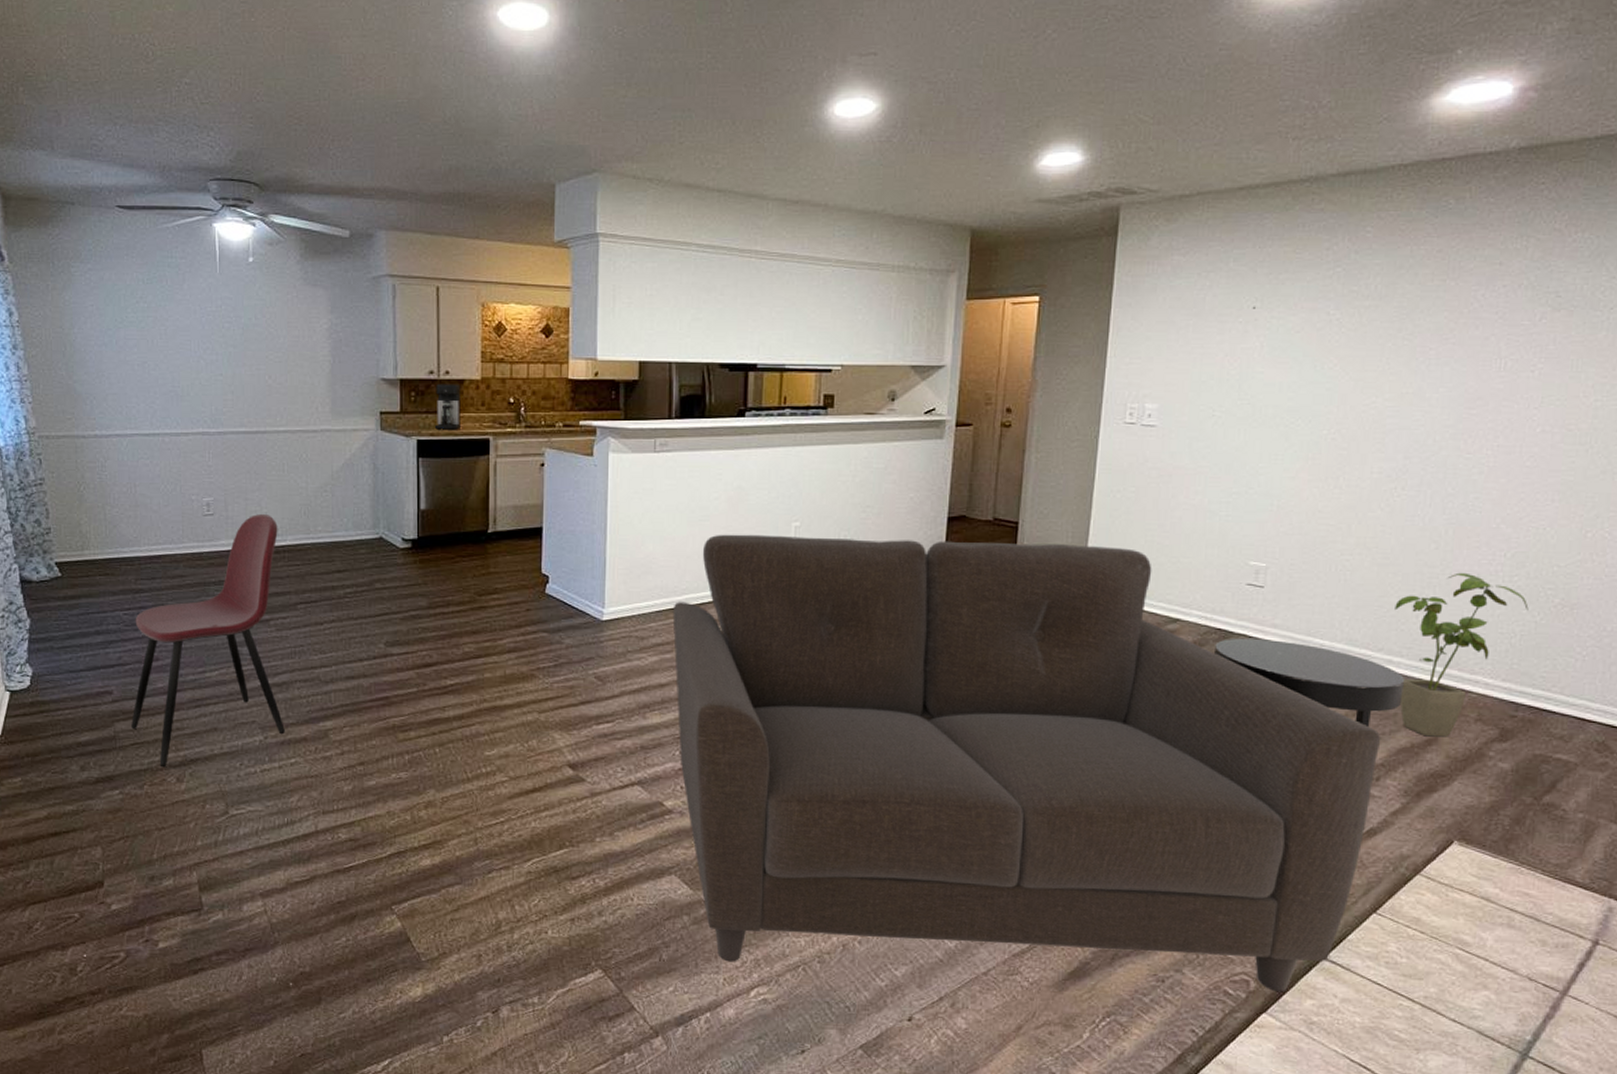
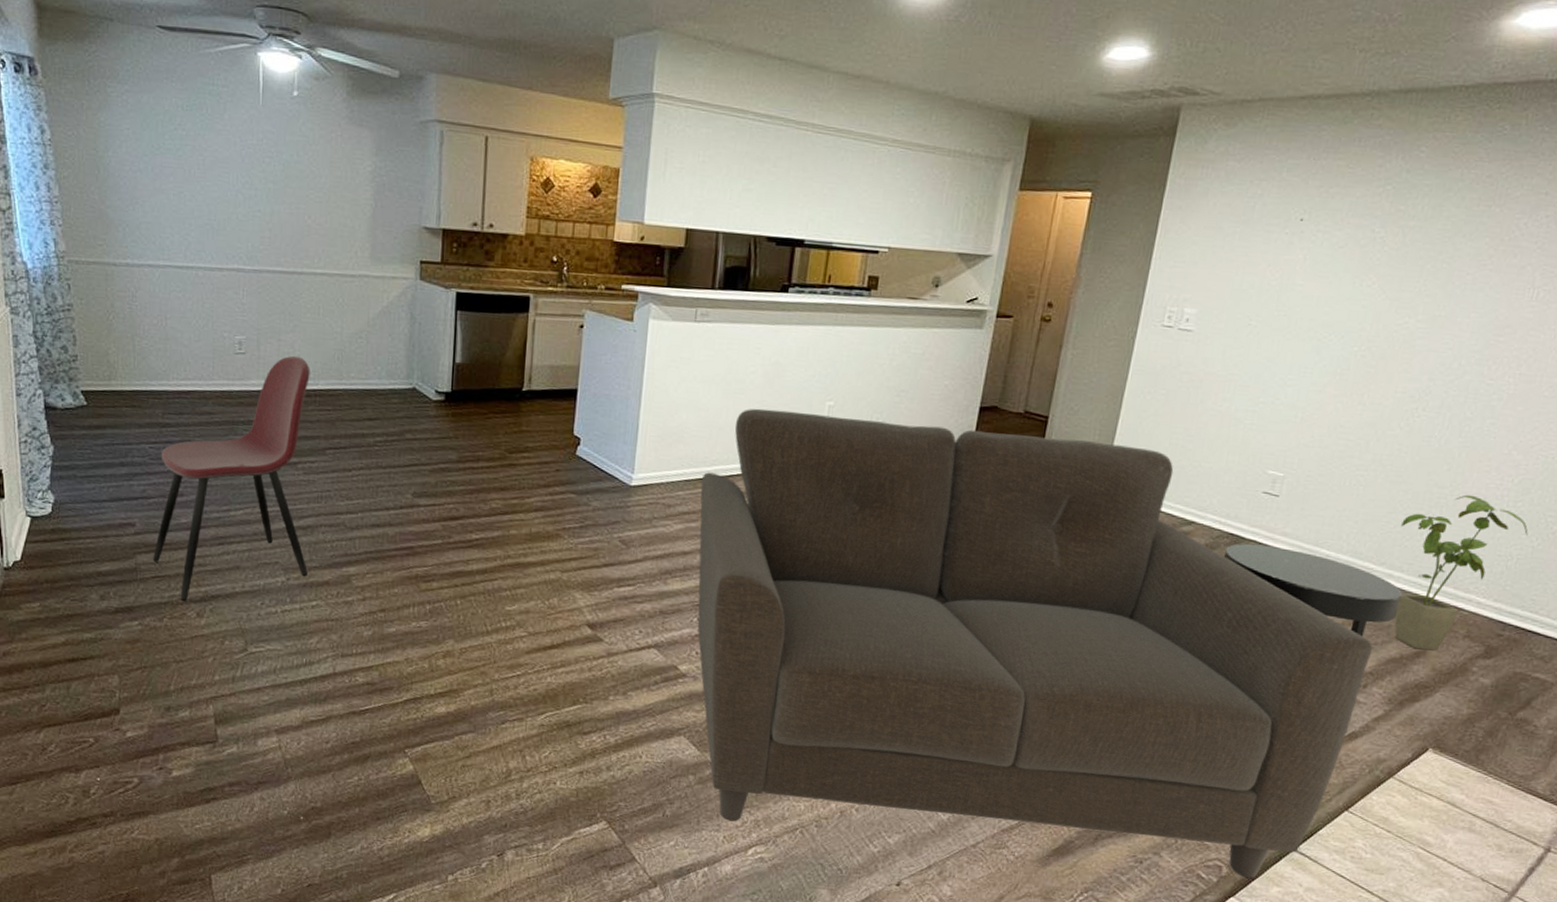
coffee maker: present [434,383,461,430] -> none [474,236,504,285]

